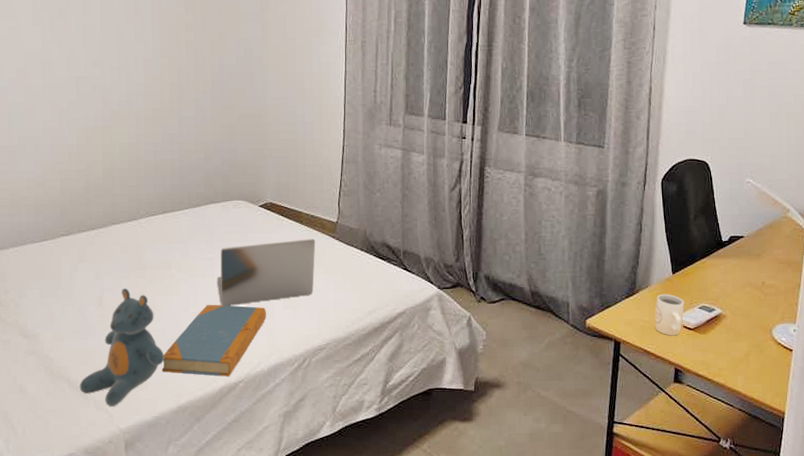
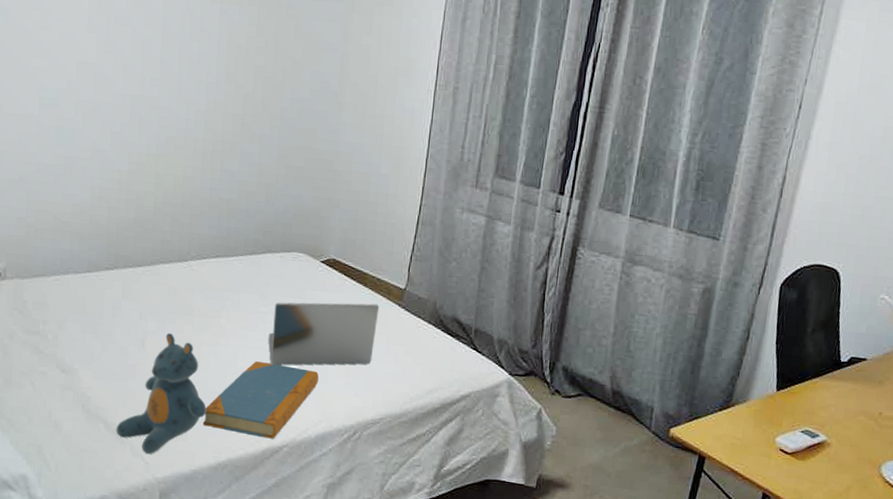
mug: present [654,293,685,336] -> none [746,411,785,459]

